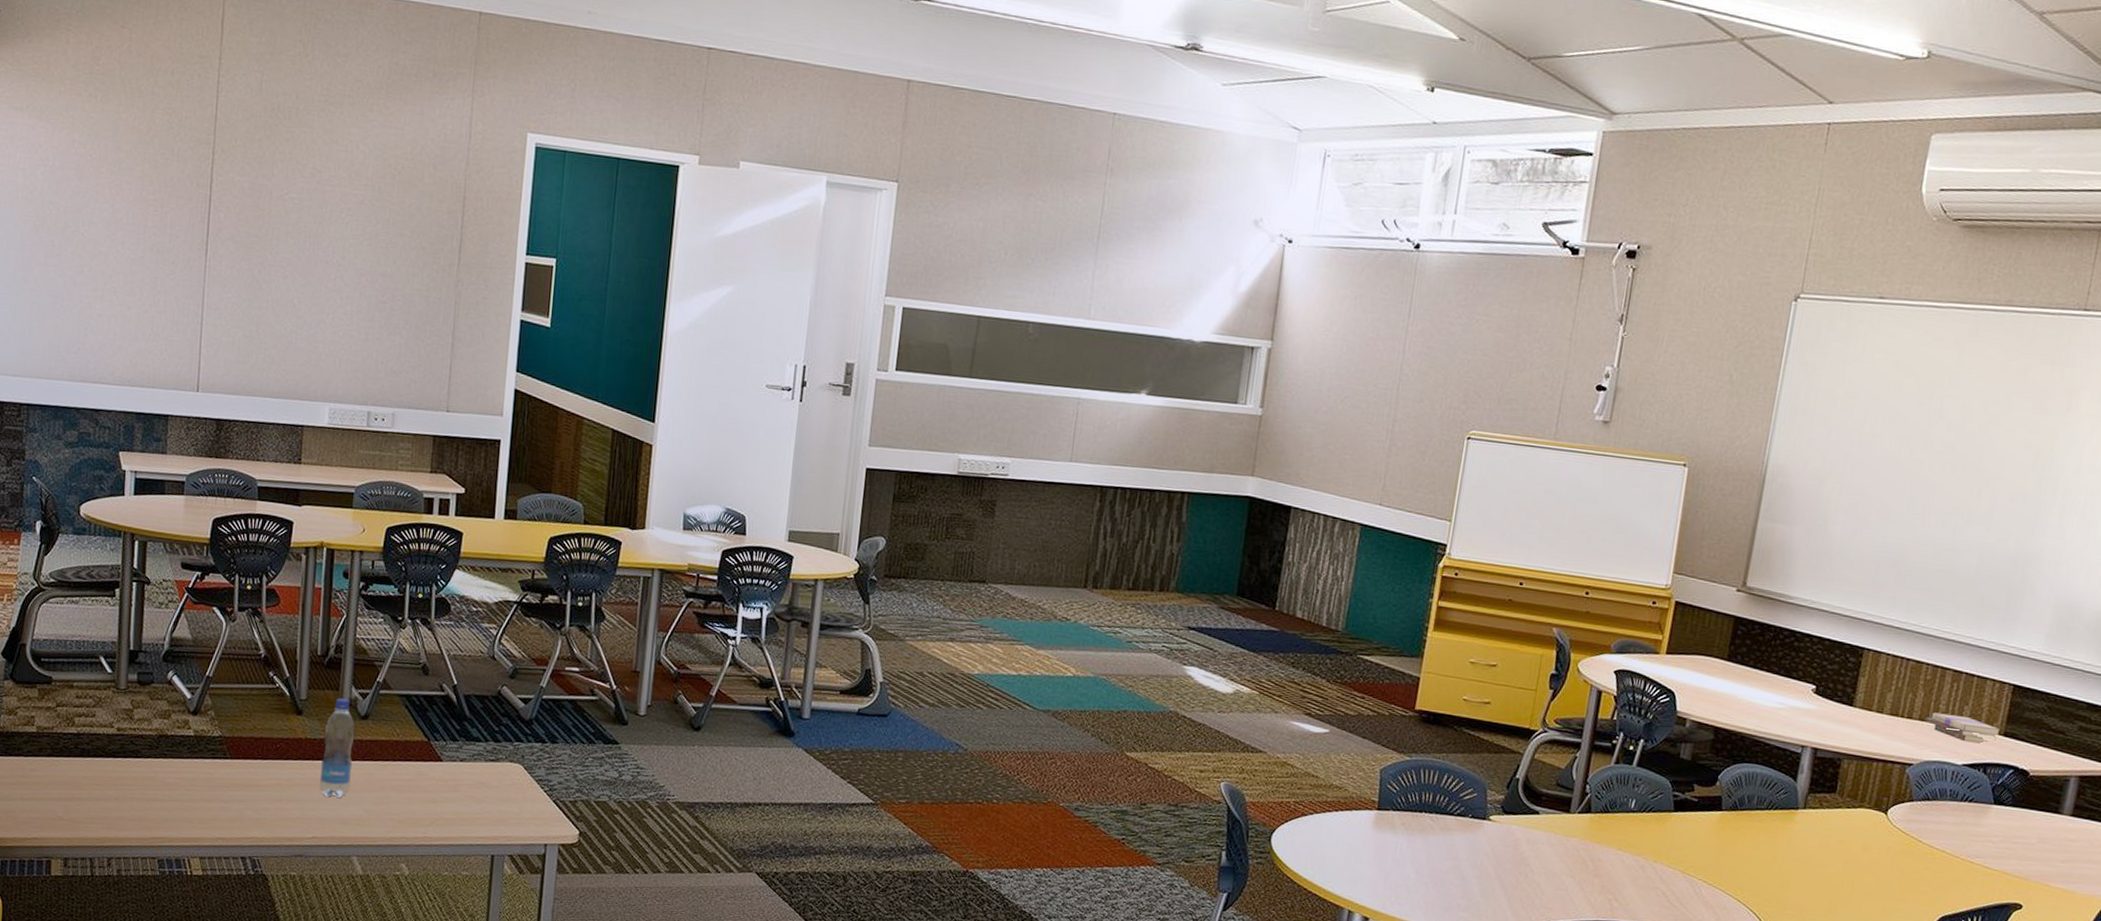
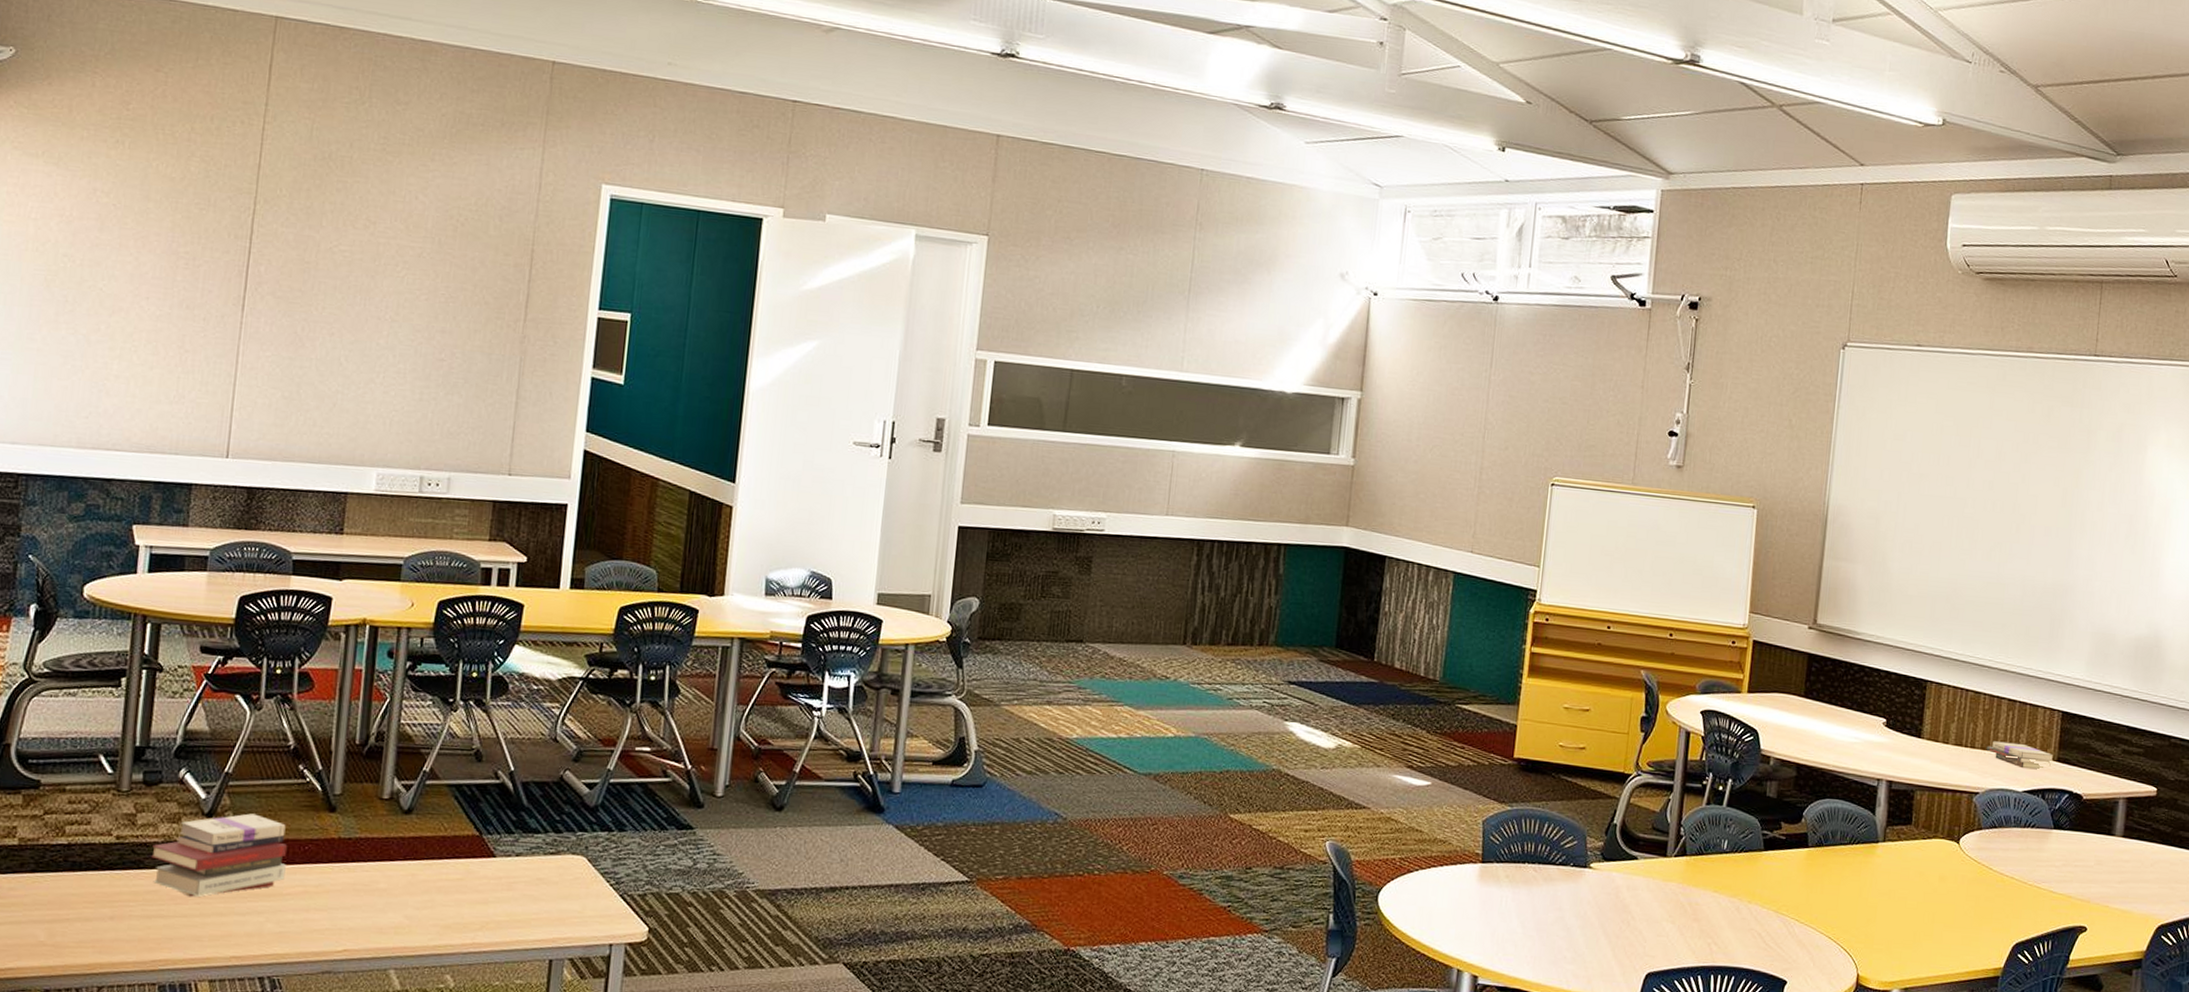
books: none [147,713,261,785] -> present [151,813,287,897]
bottle: present [319,698,356,799] -> none [353,791,397,905]

